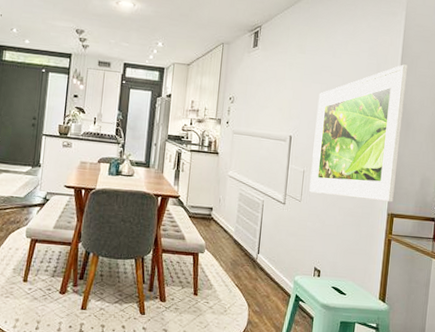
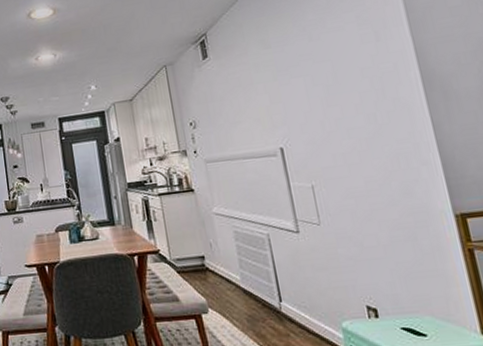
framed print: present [309,64,408,203] -> none [304,21,458,211]

